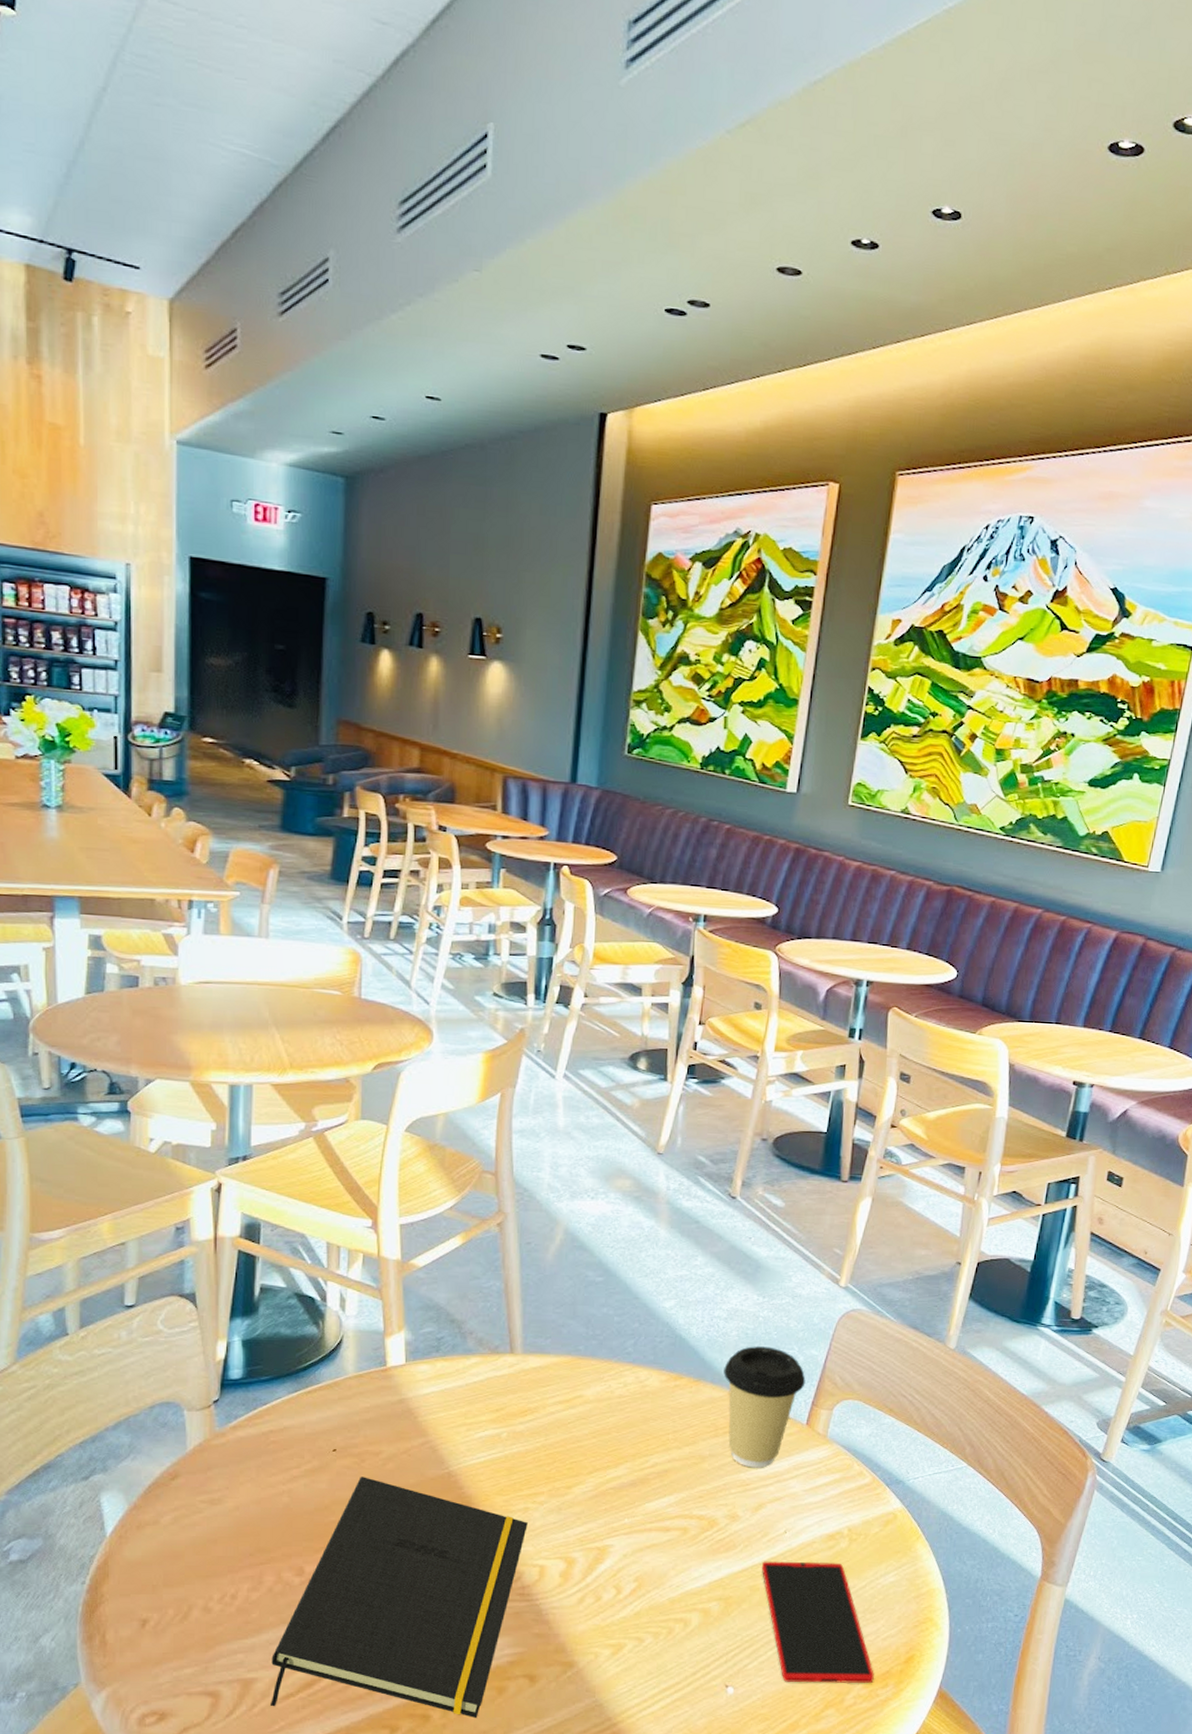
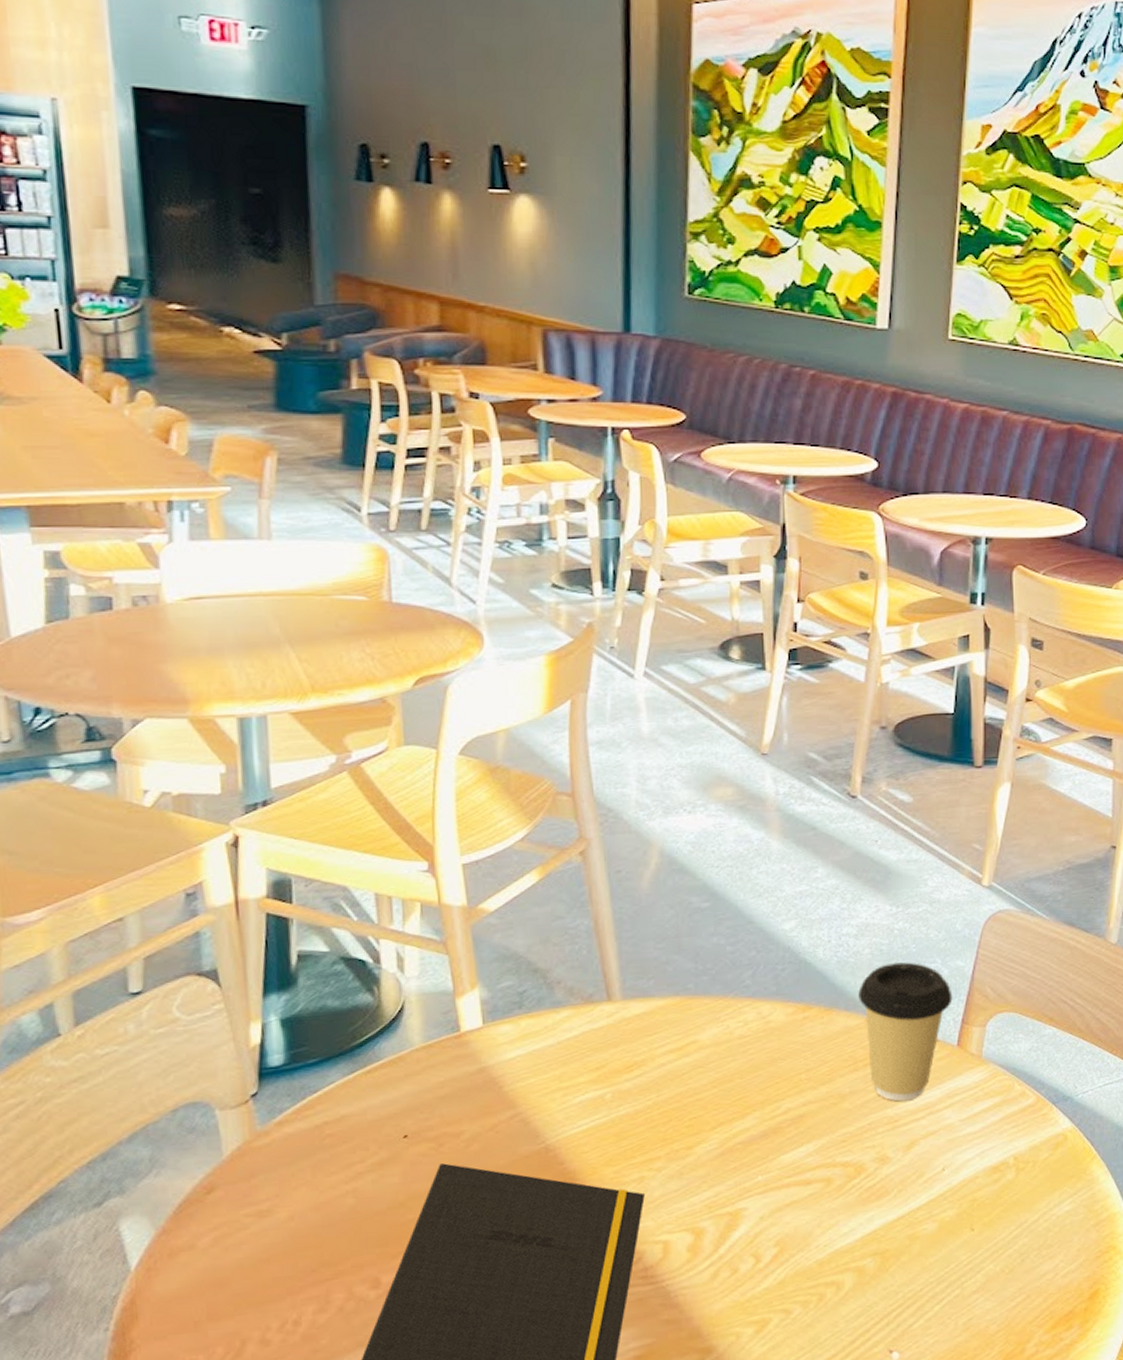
smartphone: present [761,1561,874,1684] -> none [919,1197,1056,1338]

